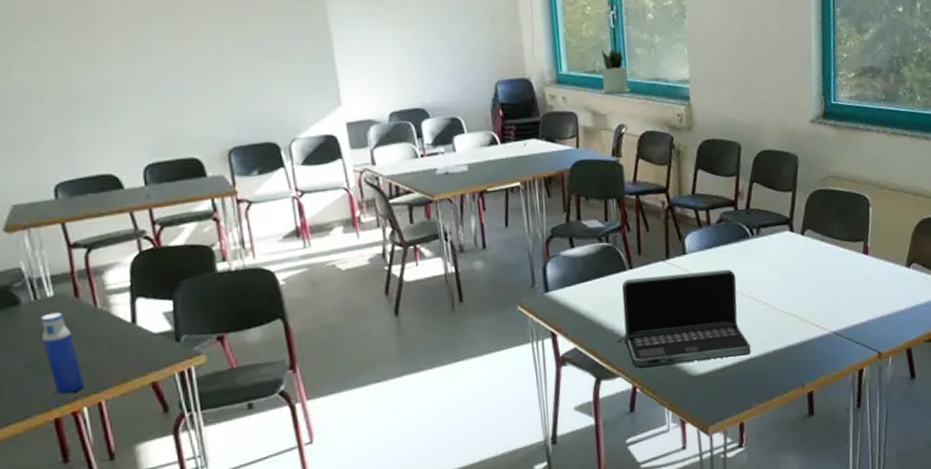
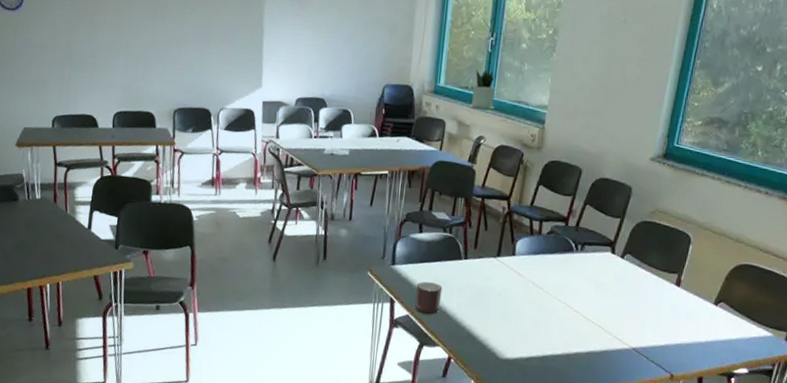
water bottle: present [41,312,84,395] -> none [28,211,51,272]
mug: none [579,303,612,344] -> present [414,282,443,316]
laptop: present [617,269,751,367] -> none [443,267,556,351]

